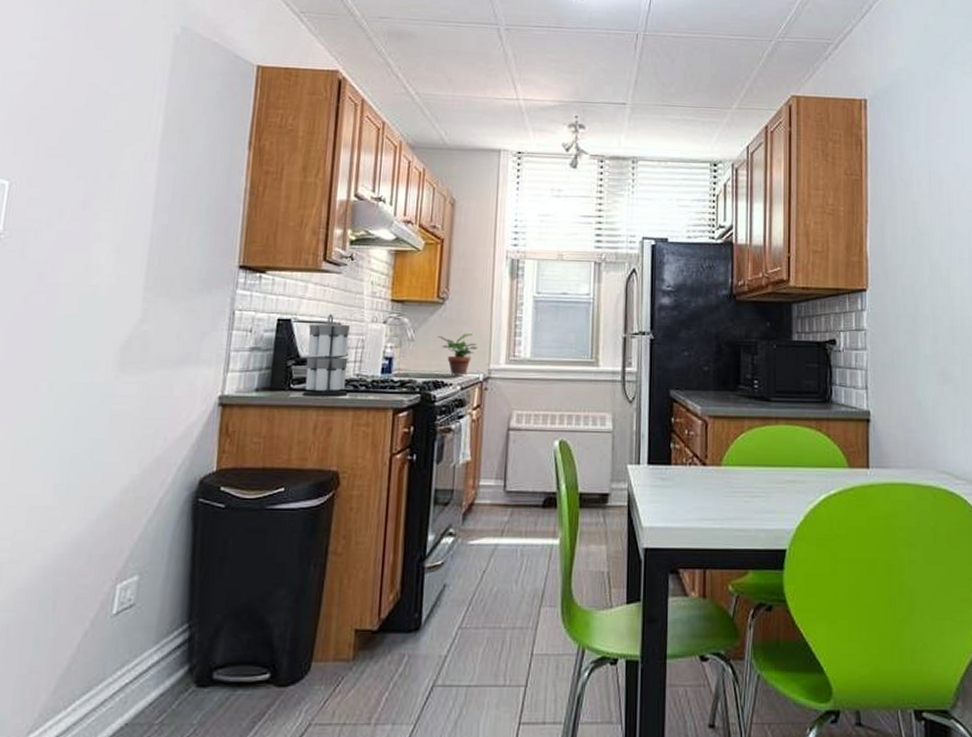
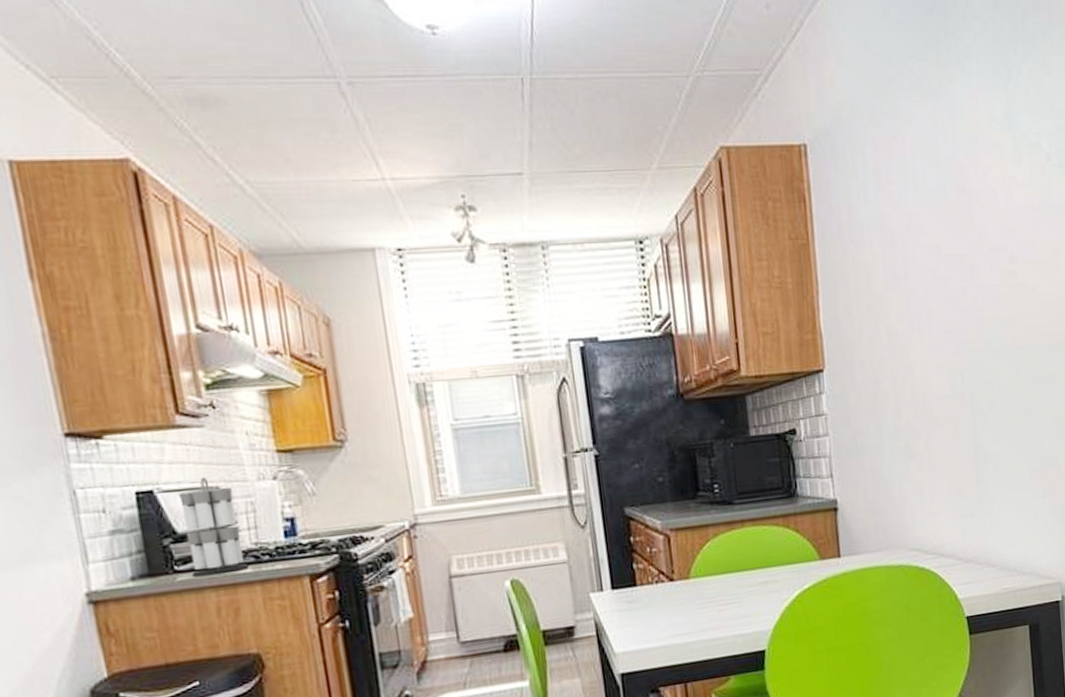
potted plant: present [437,333,477,375] -> none [343,477,395,528]

